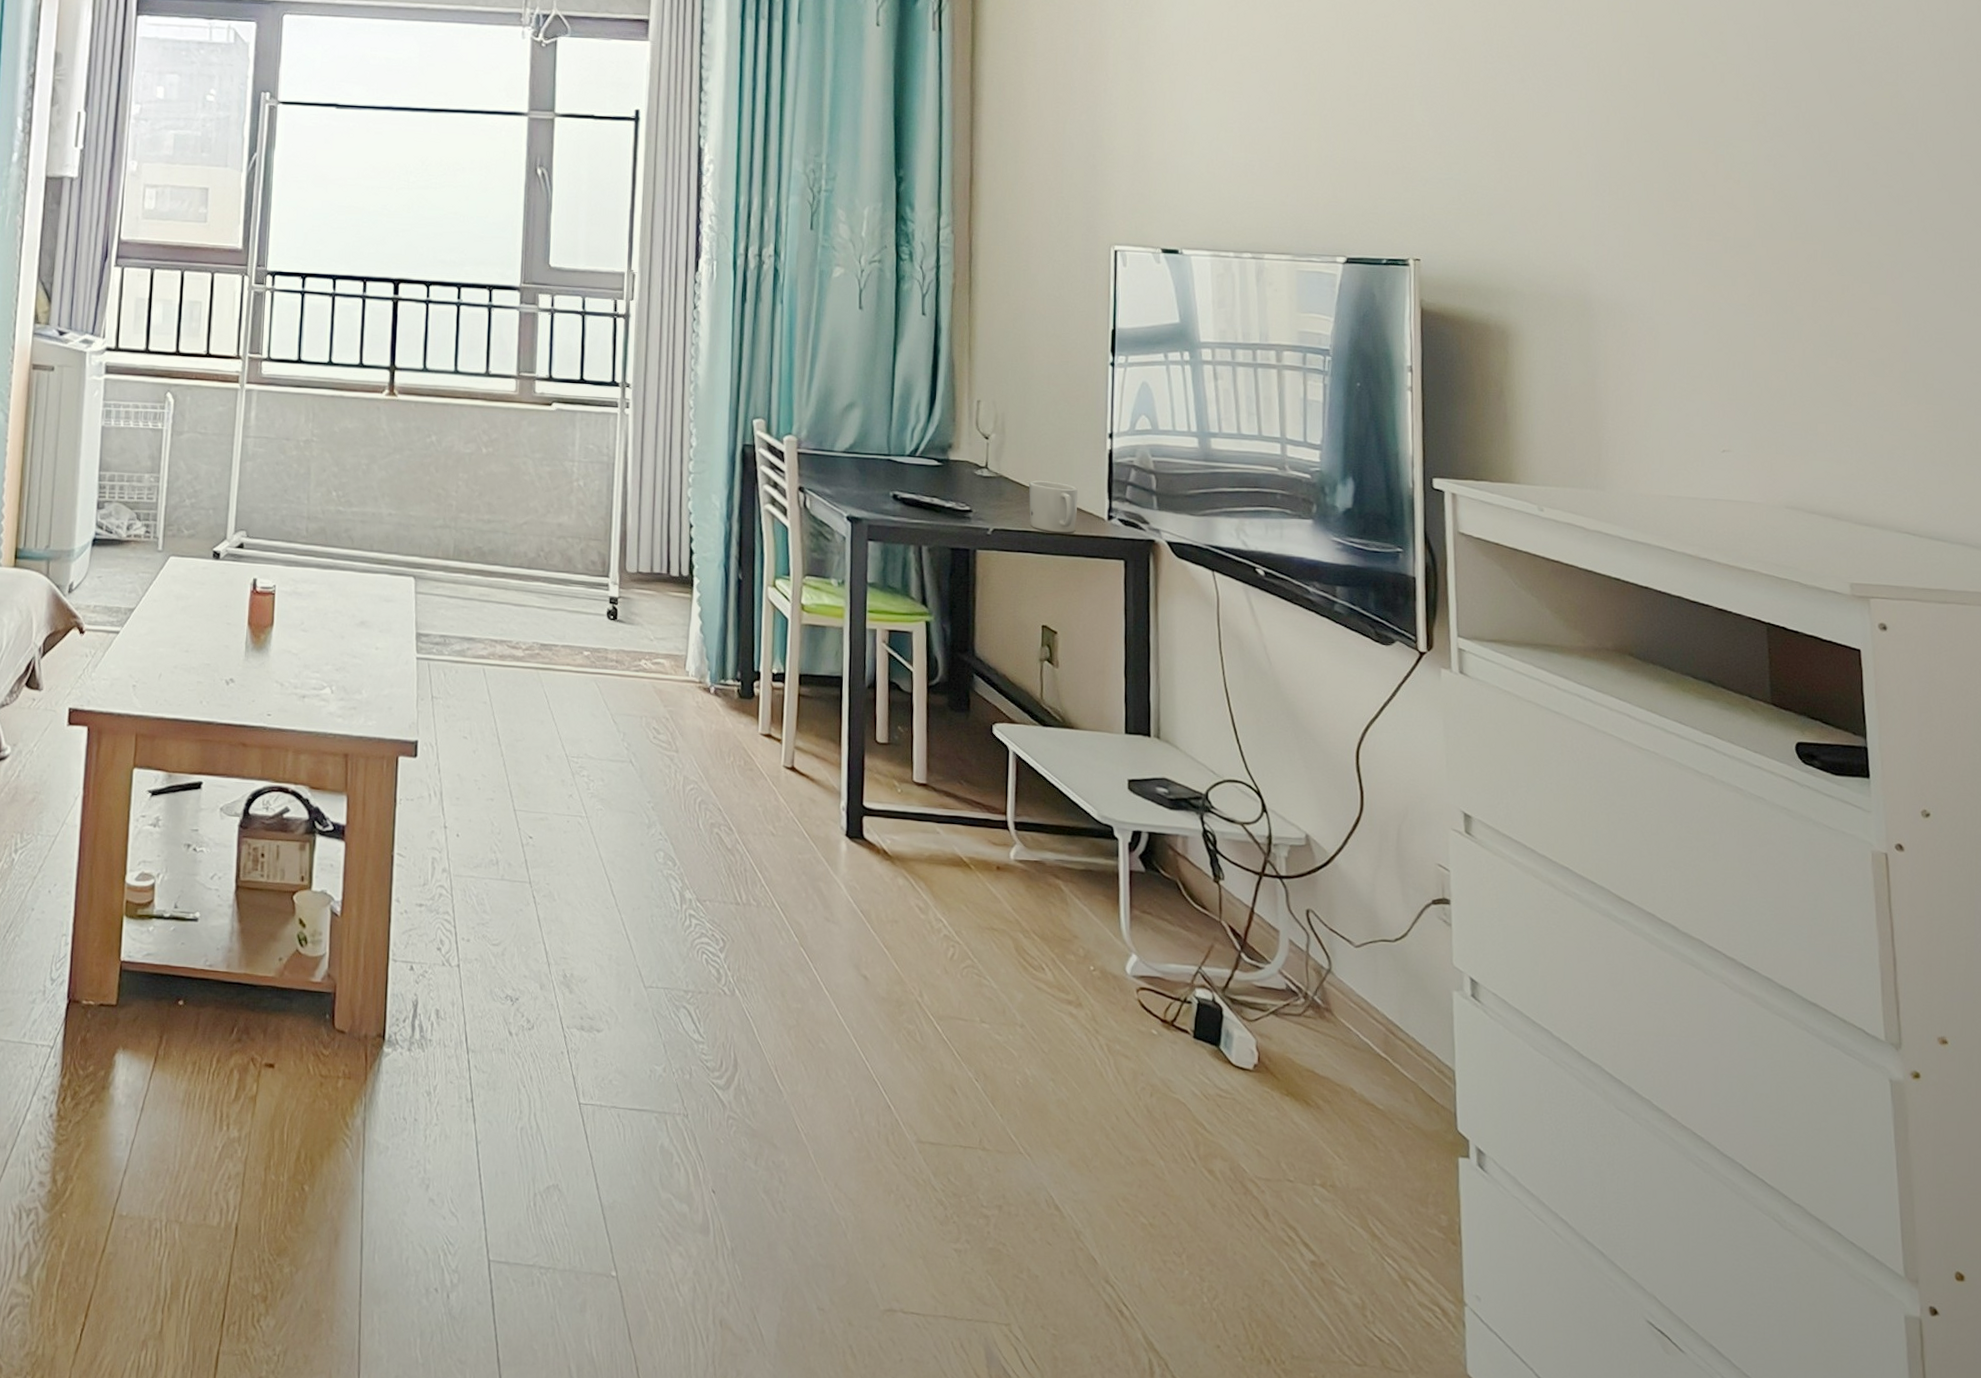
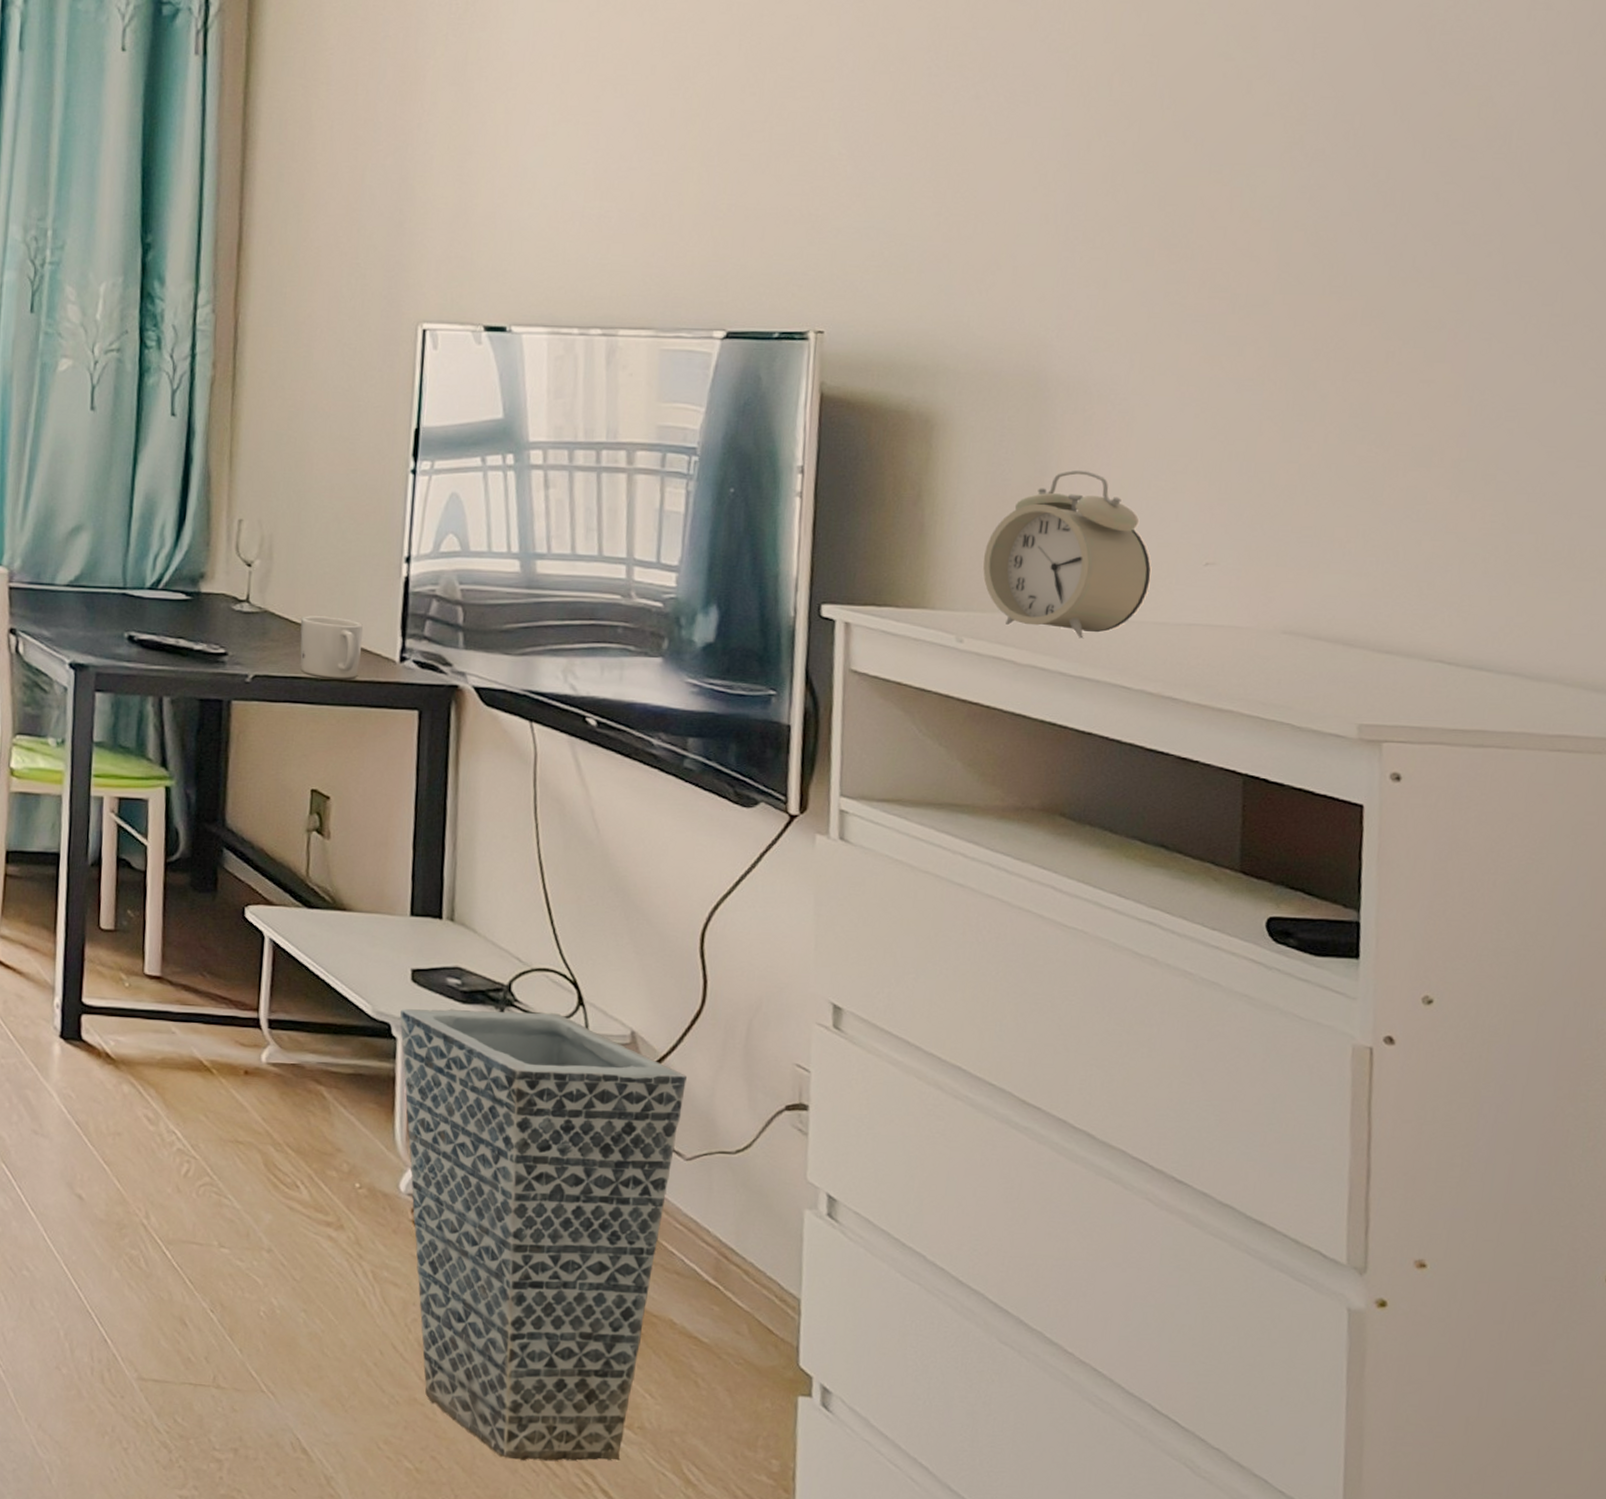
vase: none [1120,814,1352,1217] -> present [400,1009,687,1461]
alarm clock: none [1554,373,1682,509] -> present [983,469,1151,637]

